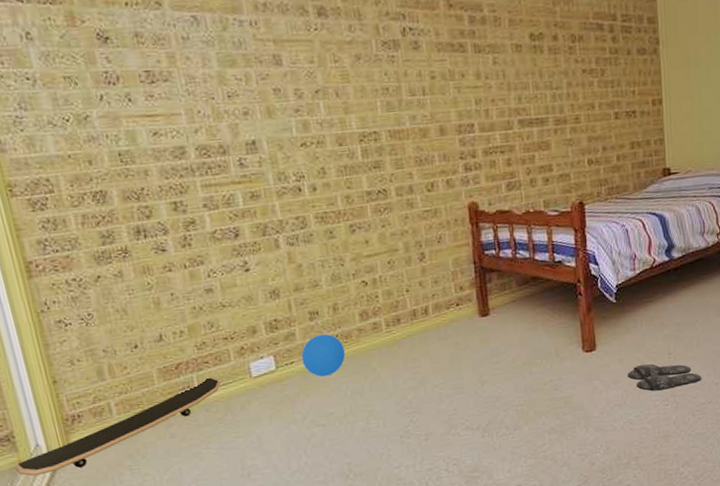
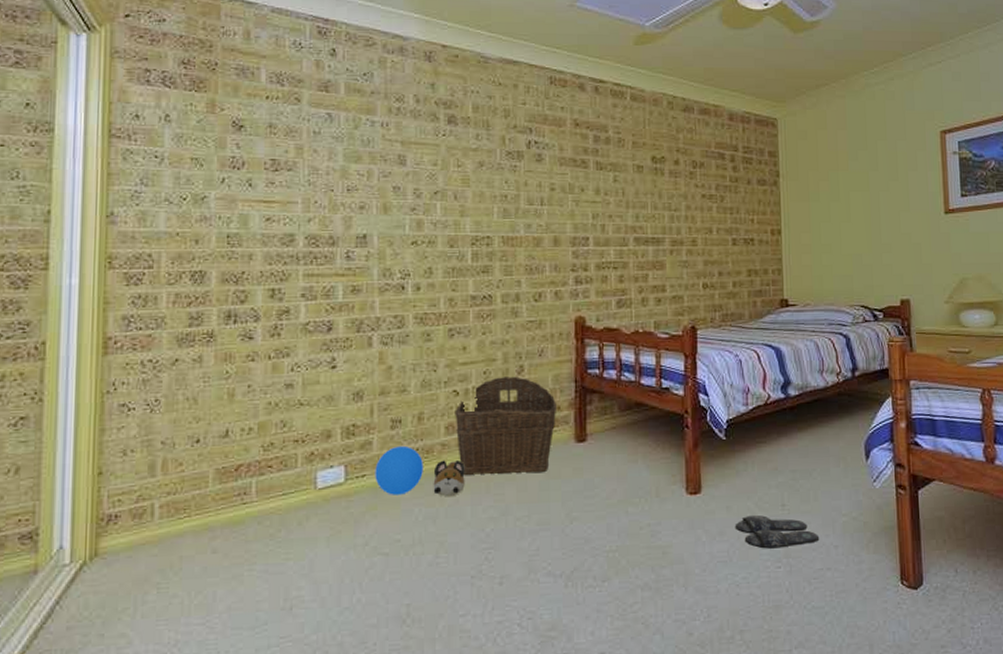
skateboard: present [15,377,221,477] -> none [29,484,281,586]
plush toy: none [354,341,384,373] -> present [433,459,465,496]
wicker basket: none [366,263,460,354] -> present [455,376,558,475]

